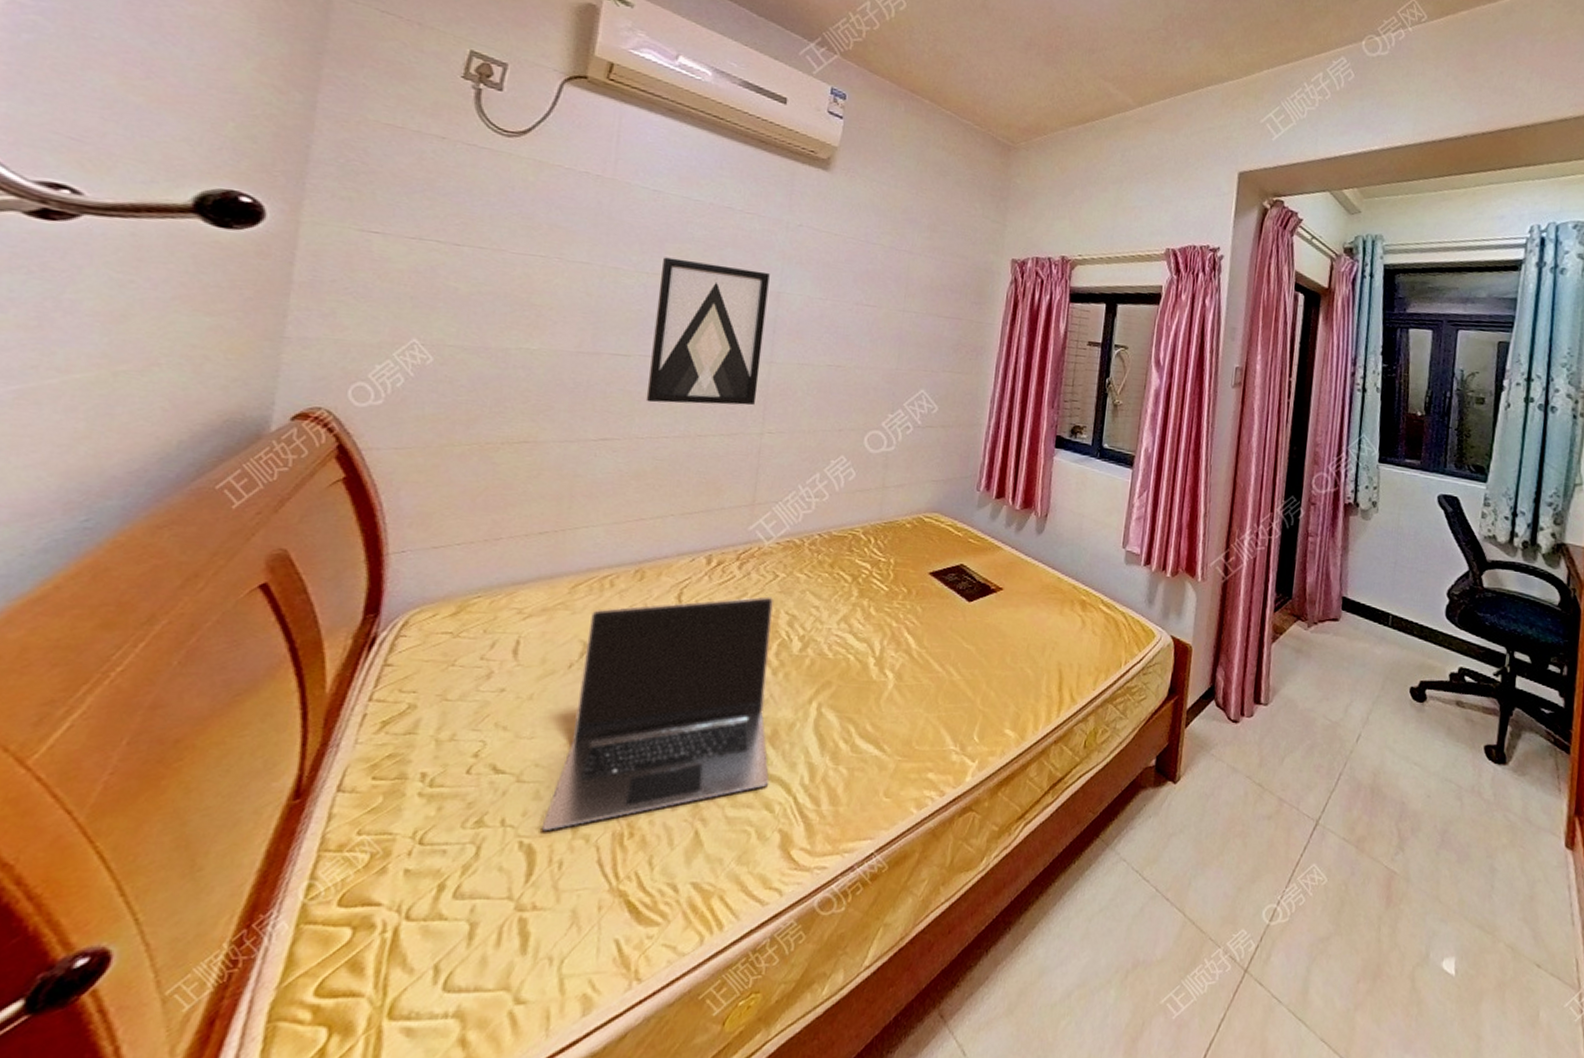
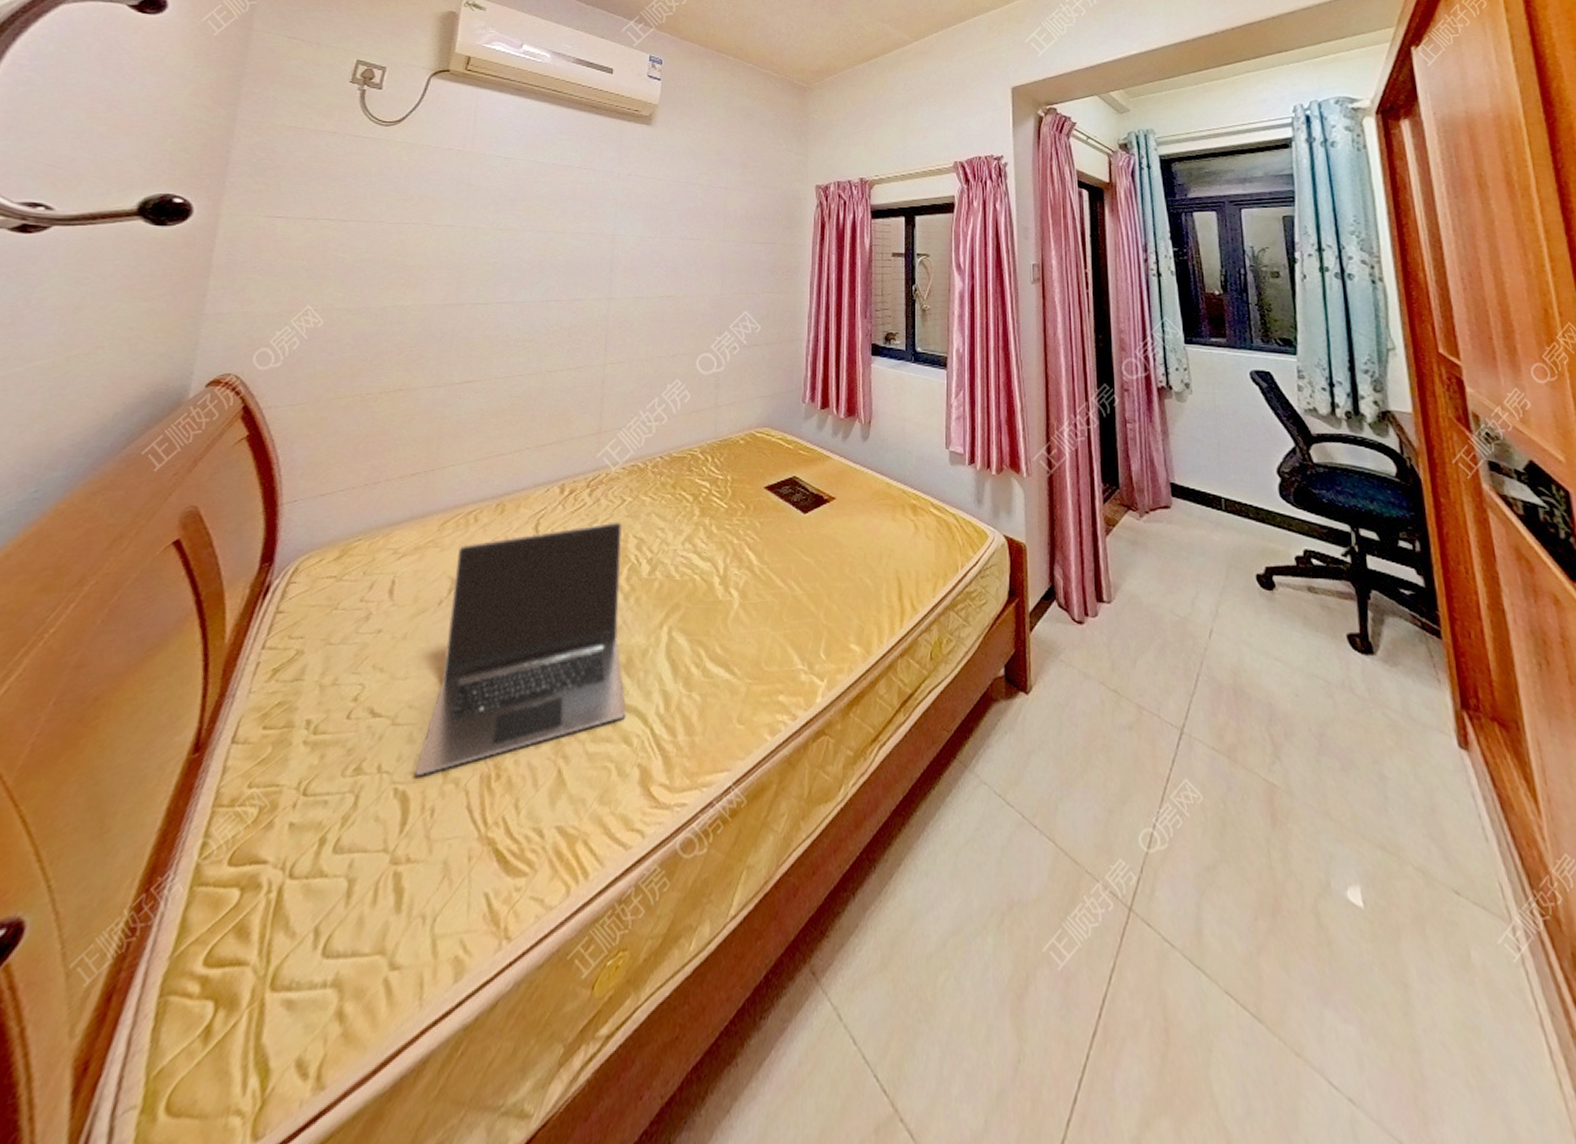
wall art: present [645,257,770,406] -> none [502,214,605,345]

